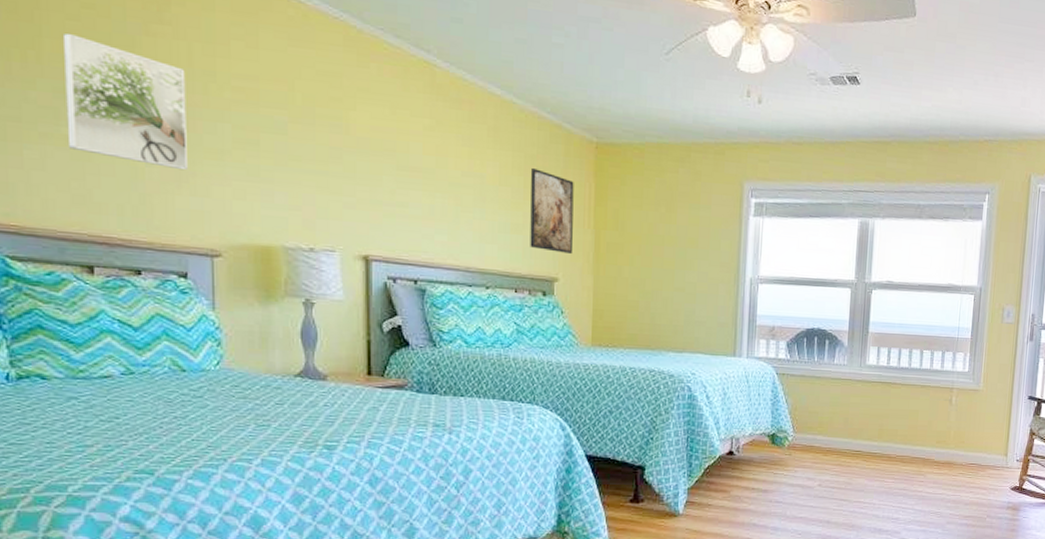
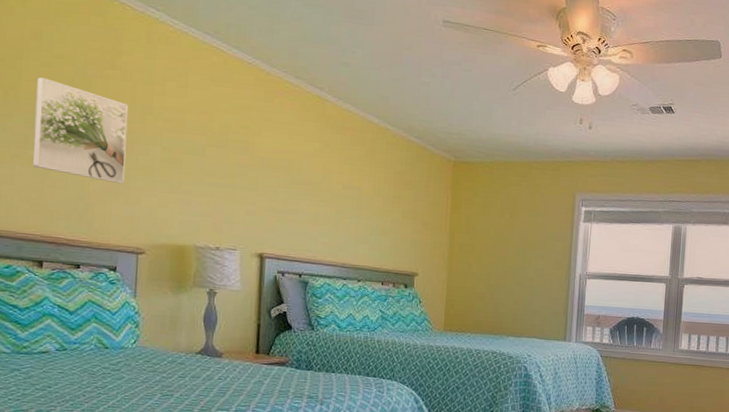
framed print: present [530,167,574,255] -> none [396,181,434,254]

